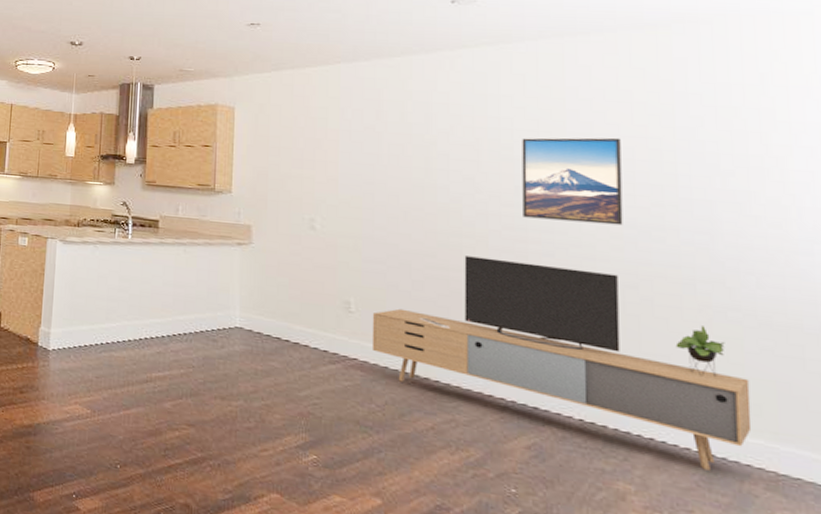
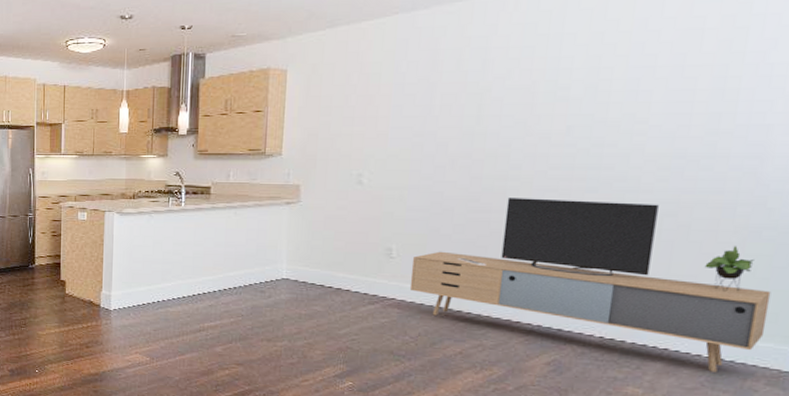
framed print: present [522,137,623,226] -> none [571,68,685,157]

